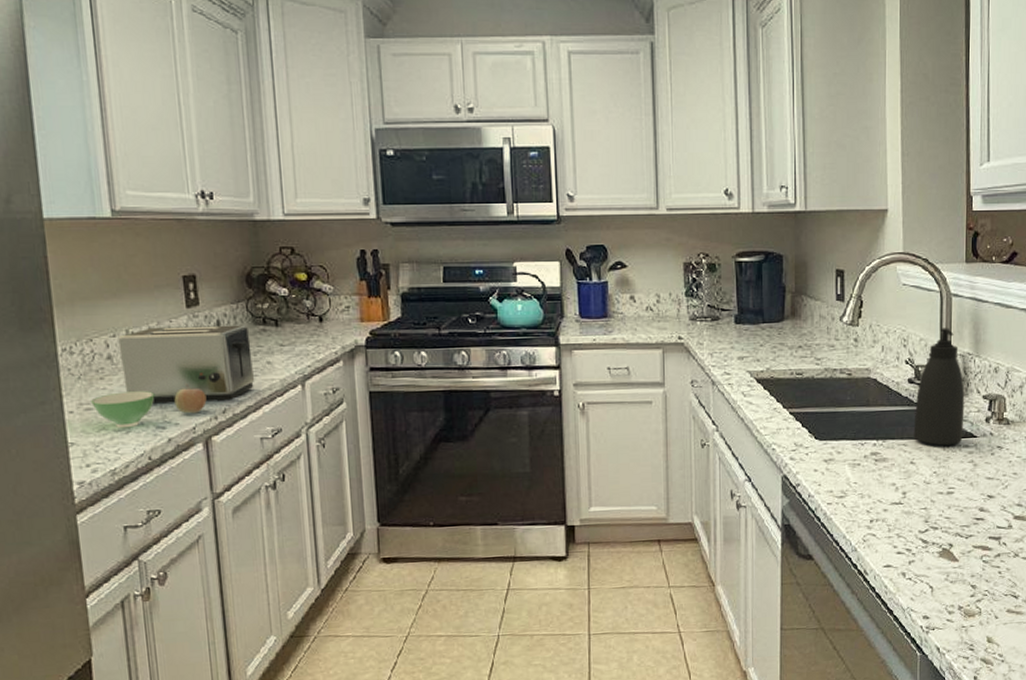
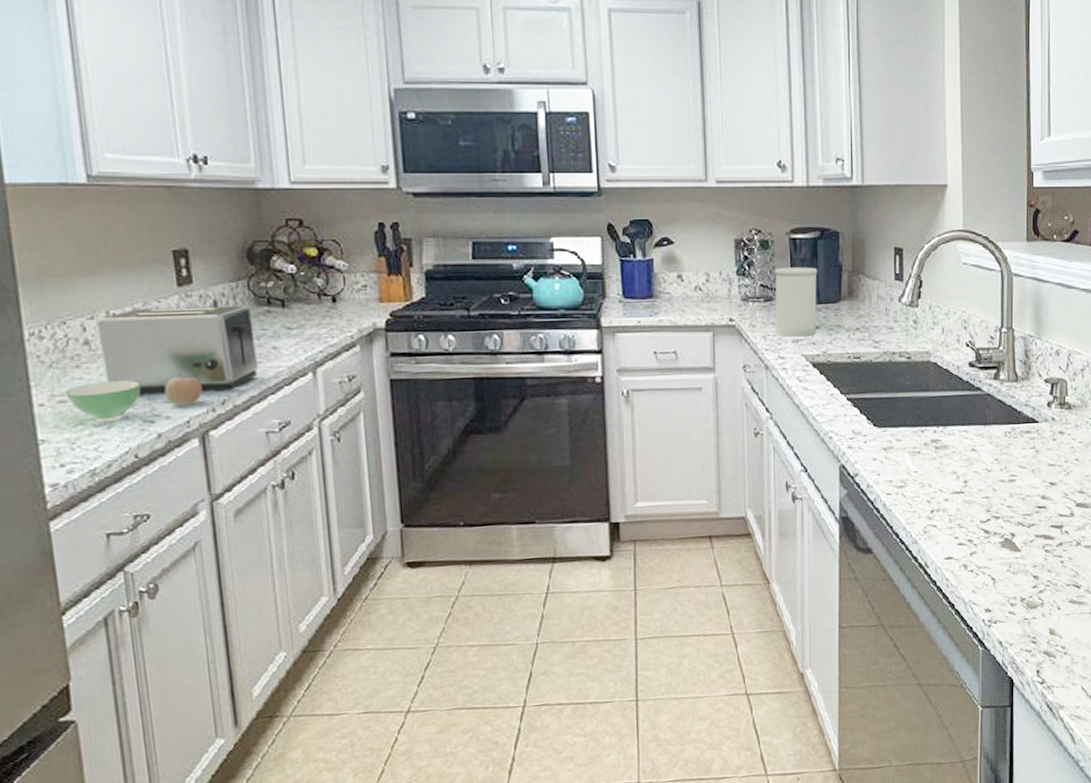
canister: none [721,288,762,355] -> present [775,267,818,338]
soap dispenser: present [913,328,965,446] -> none [975,309,1026,432]

